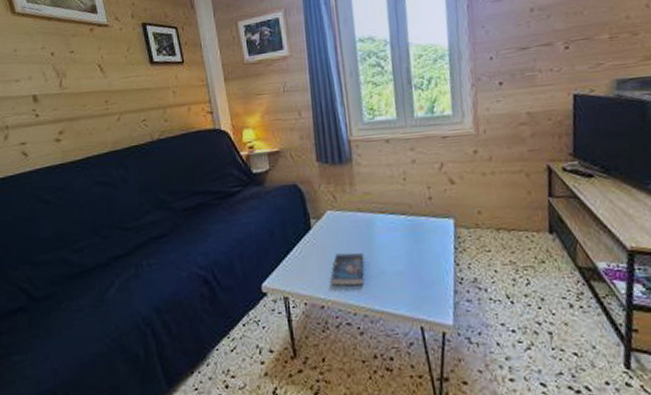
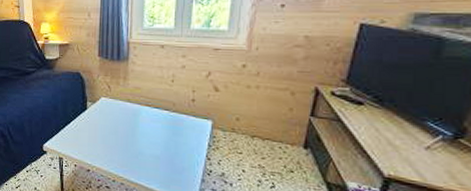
book: present [332,252,365,286] -> none [98,132,127,160]

